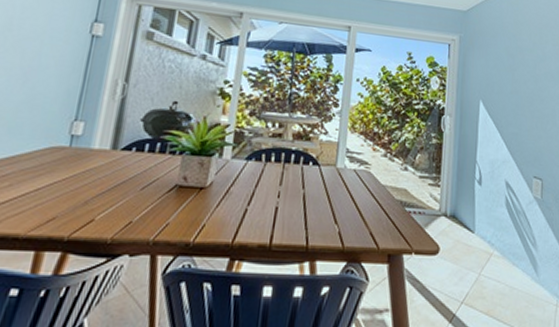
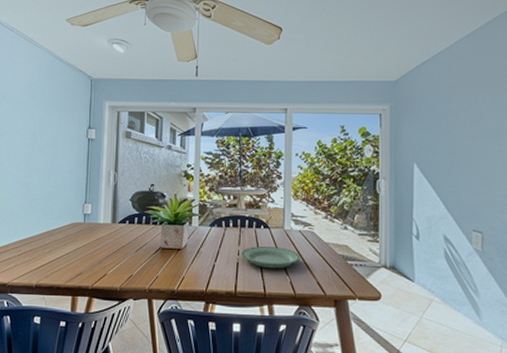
plate: none [282,187,353,216] -> present [242,246,301,269]

